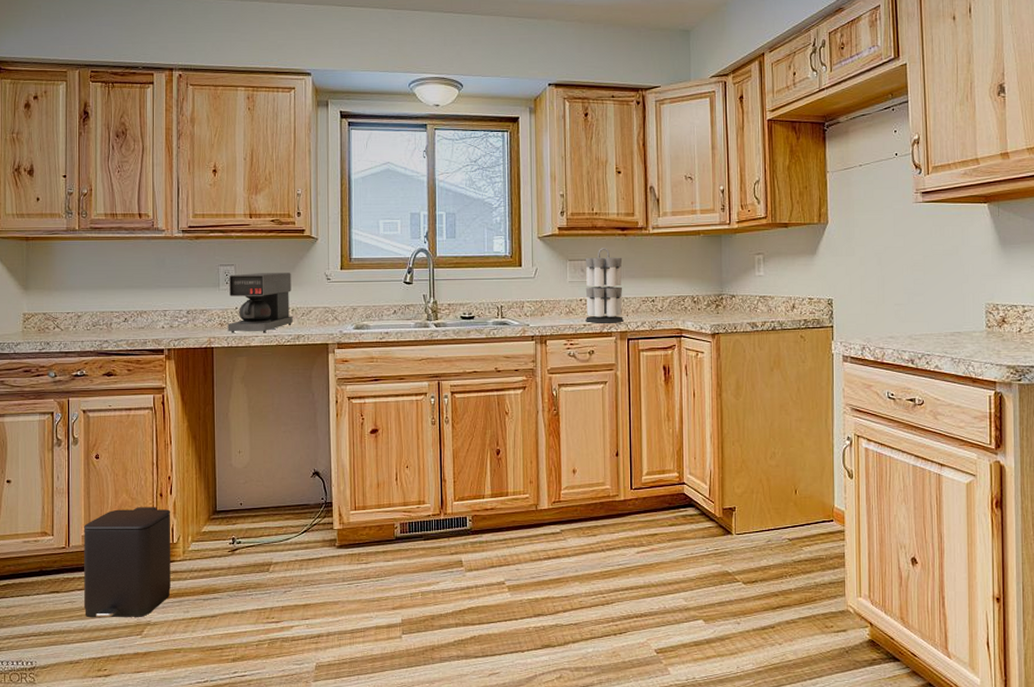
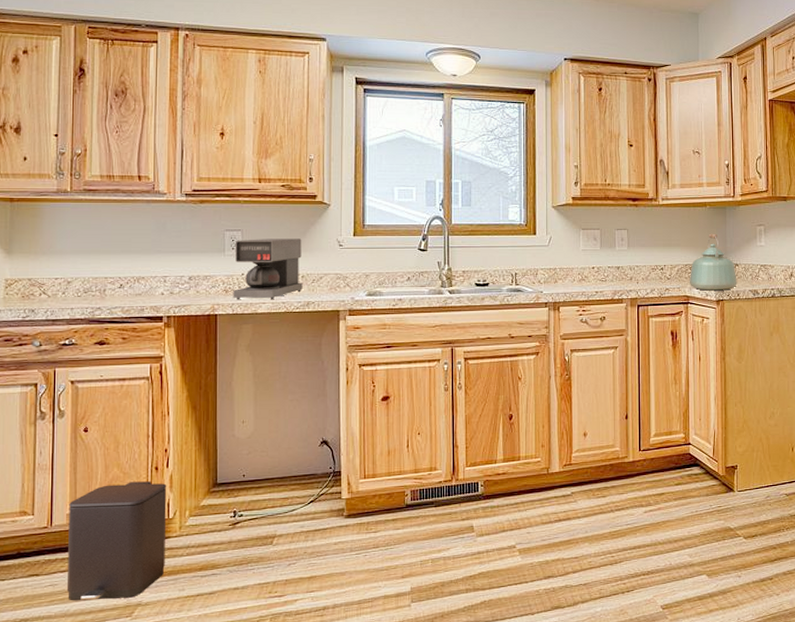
spice rack: present [585,248,623,323] -> none [597,217,634,290]
kettle: none [682,263,734,323] -> present [689,233,737,291]

